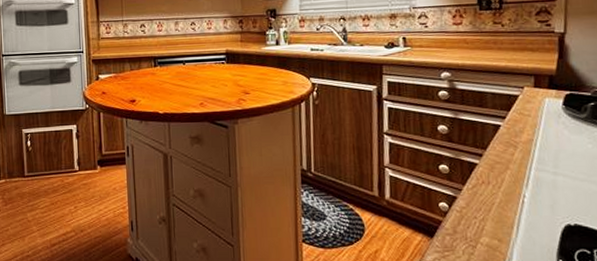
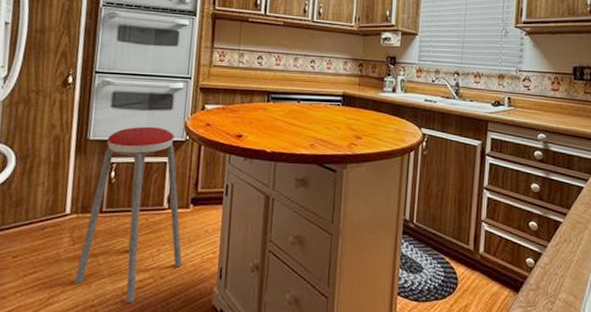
music stool: none [11,99,97,253] -> present [74,126,182,303]

